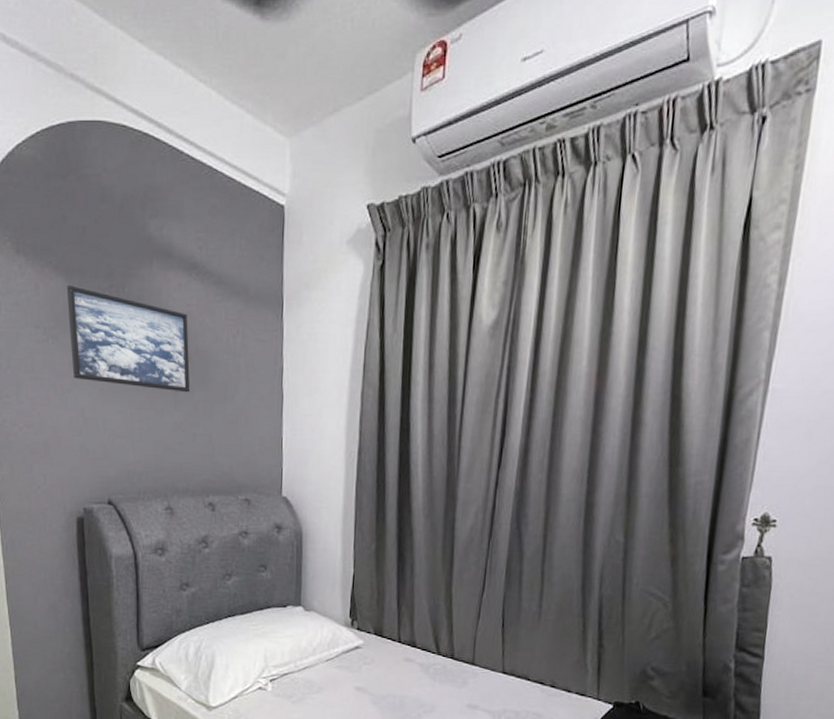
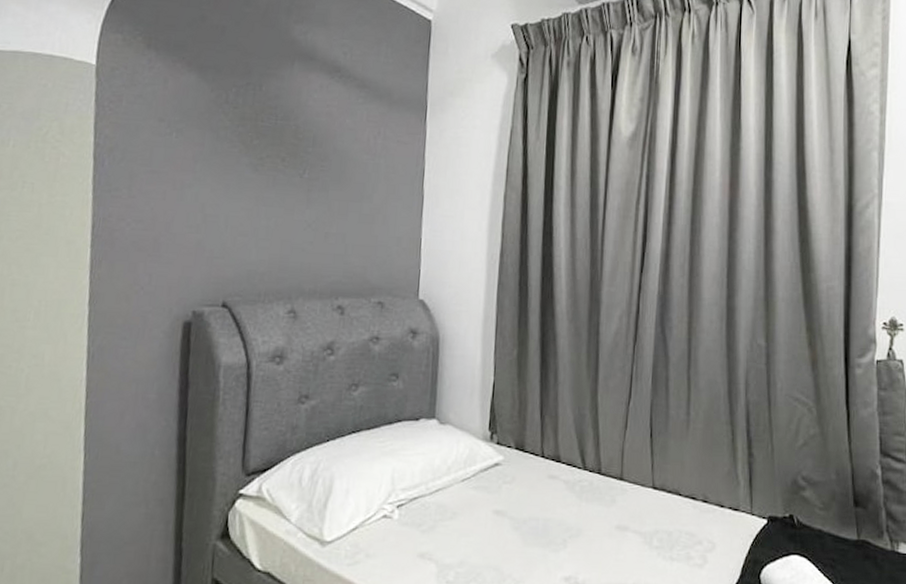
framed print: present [66,284,190,393] -> none [195,80,328,191]

